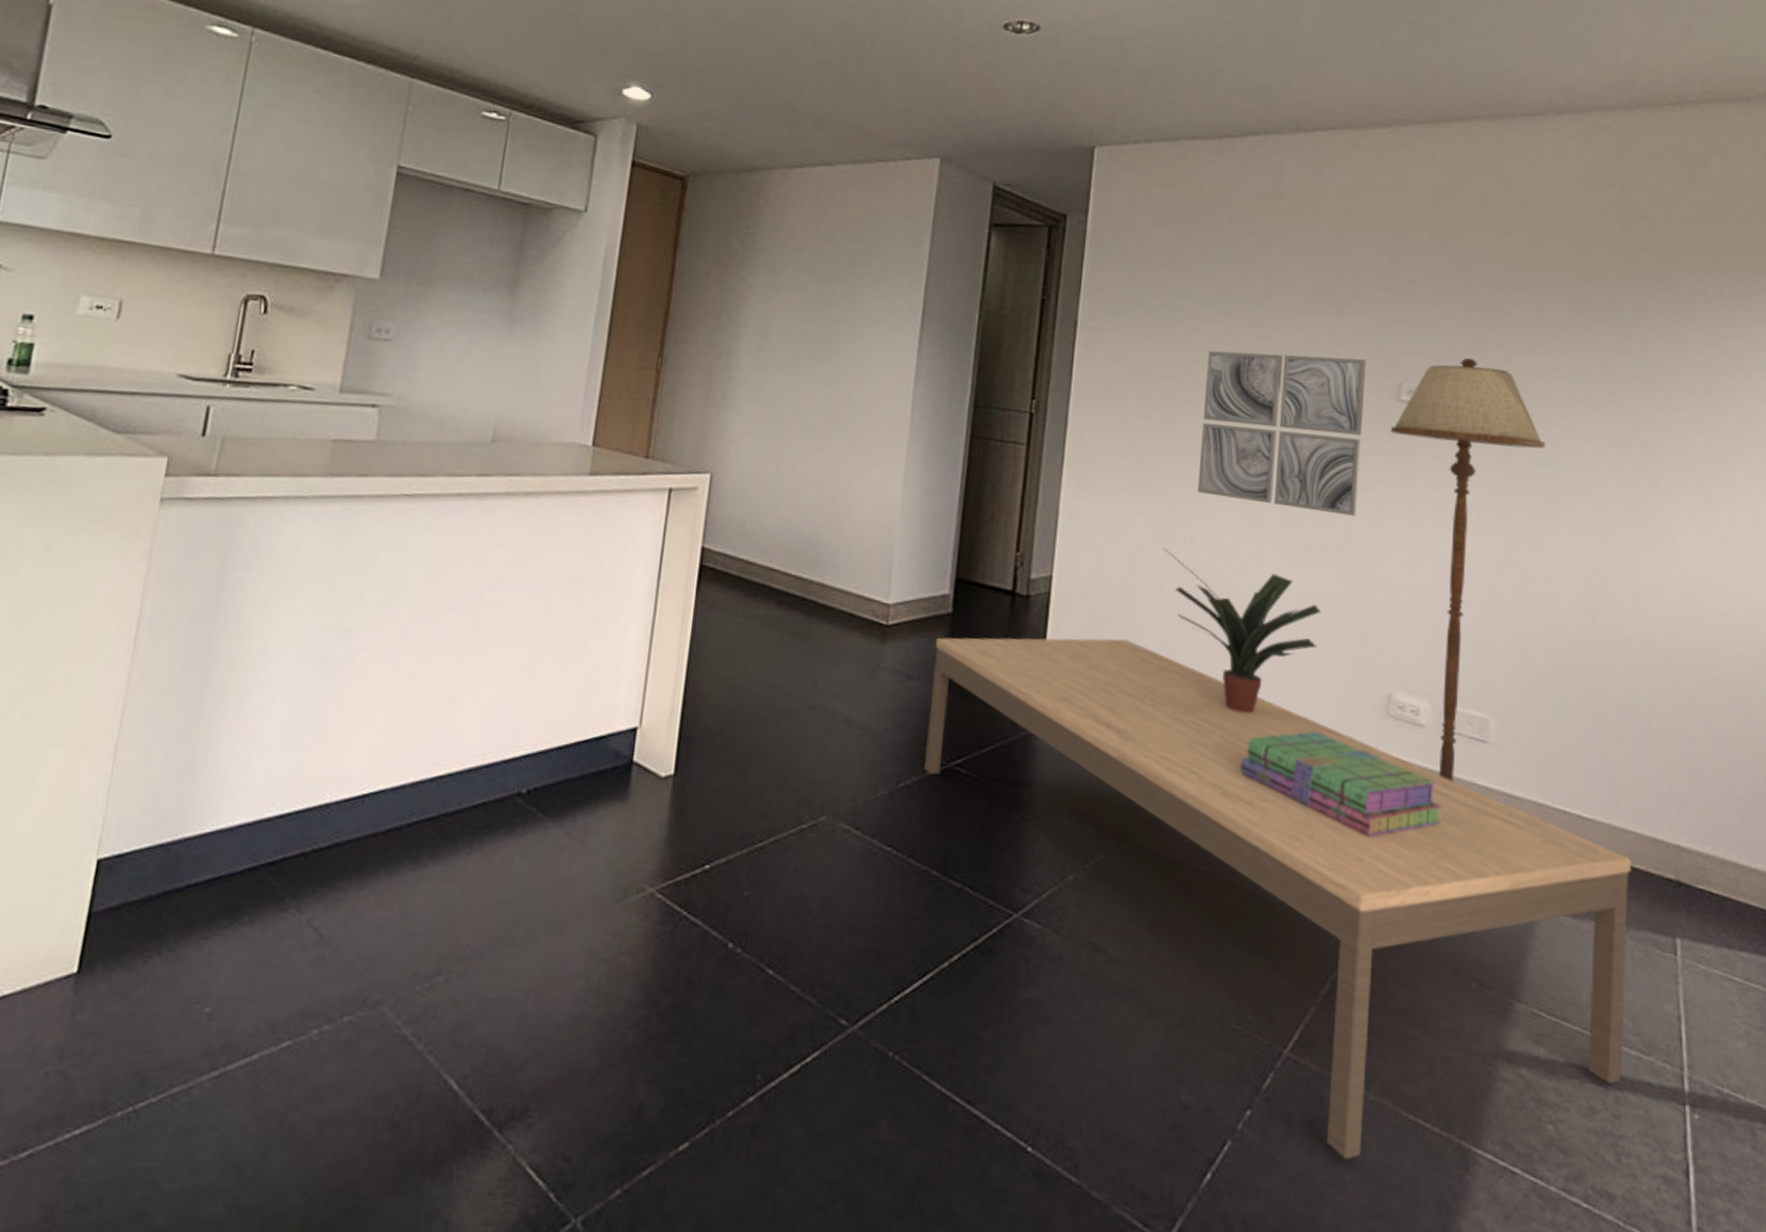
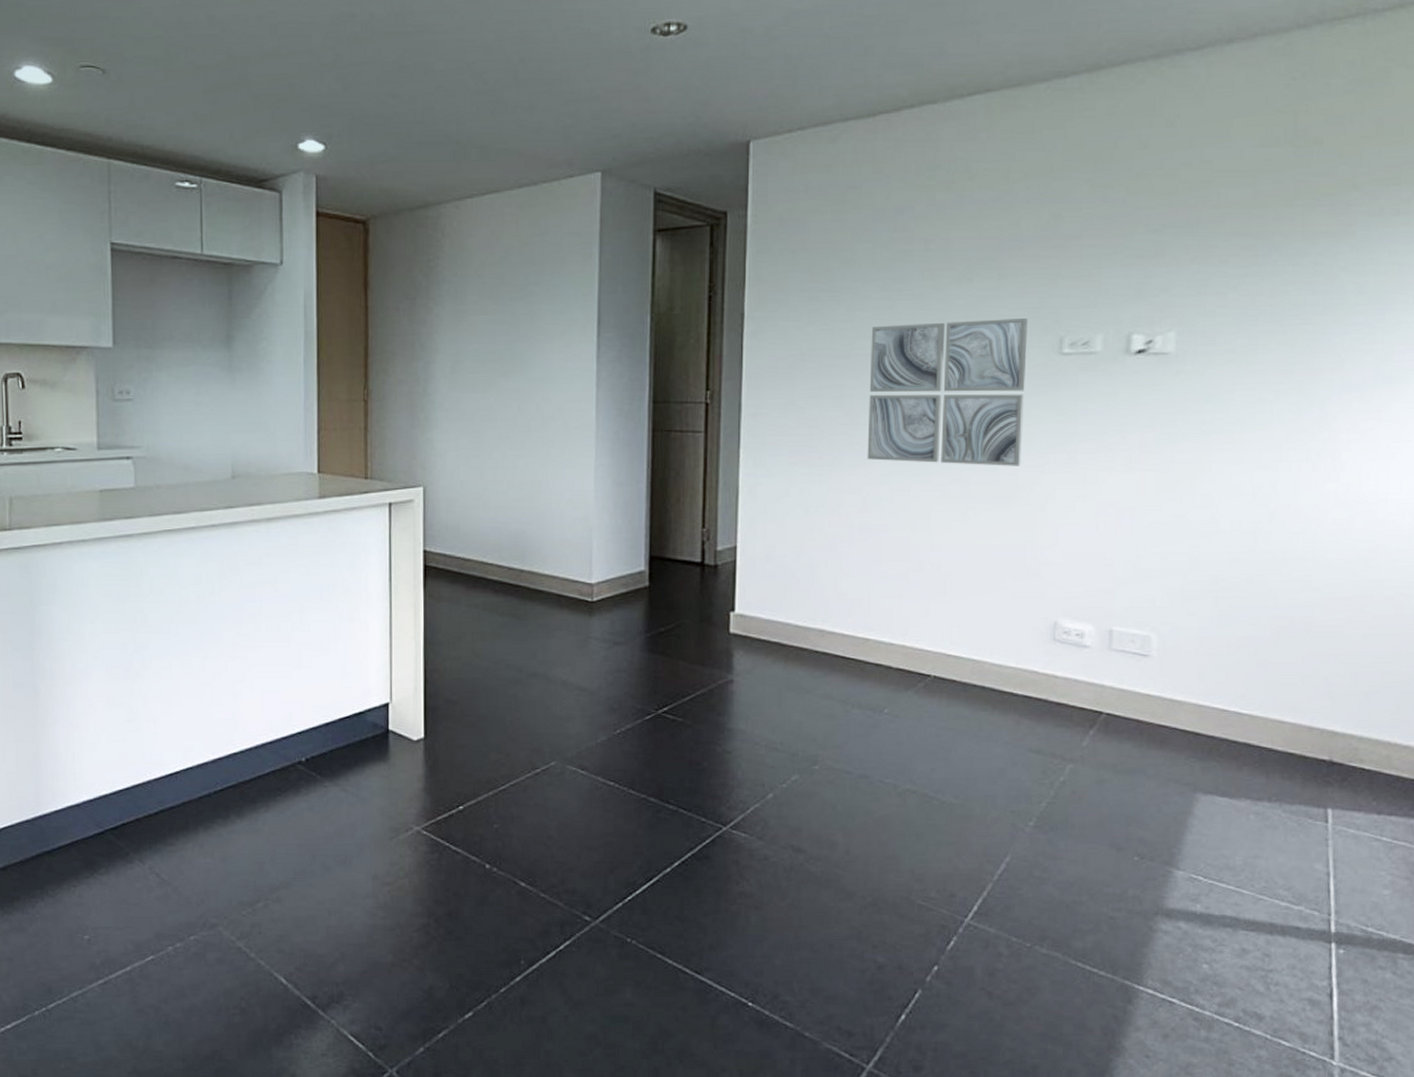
coffee table: present [924,637,1632,1160] -> none [635,595,1288,1000]
potted plant: present [1162,548,1322,714] -> none [837,512,989,650]
stack of books: present [1240,731,1442,837] -> none [918,659,1106,744]
floor lamp: present [1390,357,1546,782] -> none [1052,304,1209,692]

